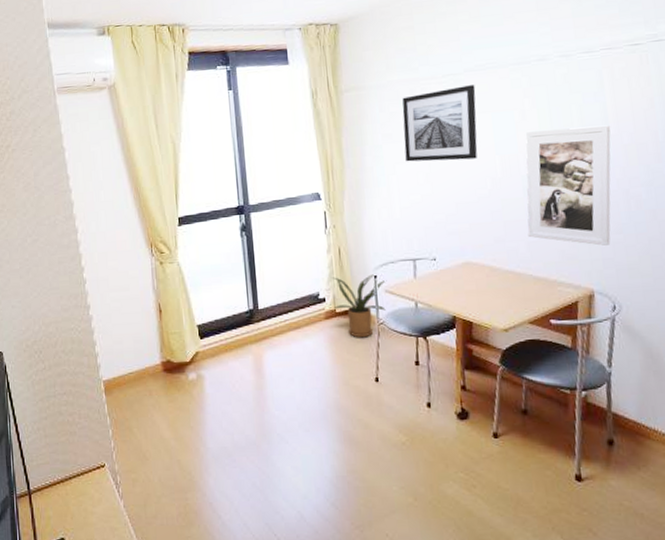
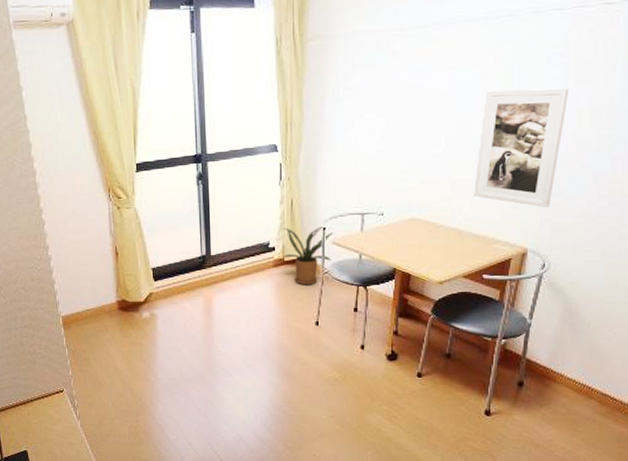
wall art: present [402,85,478,162] -> none [364,39,442,118]

